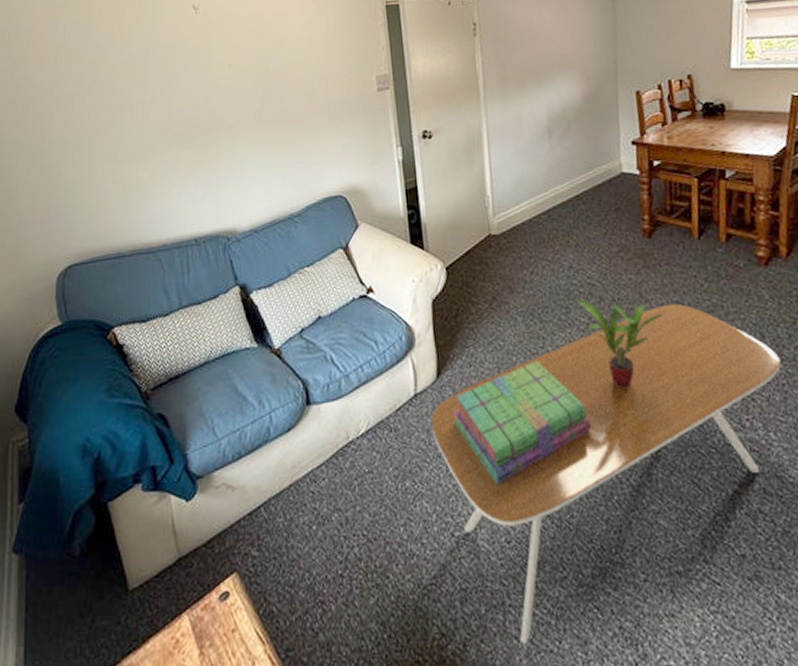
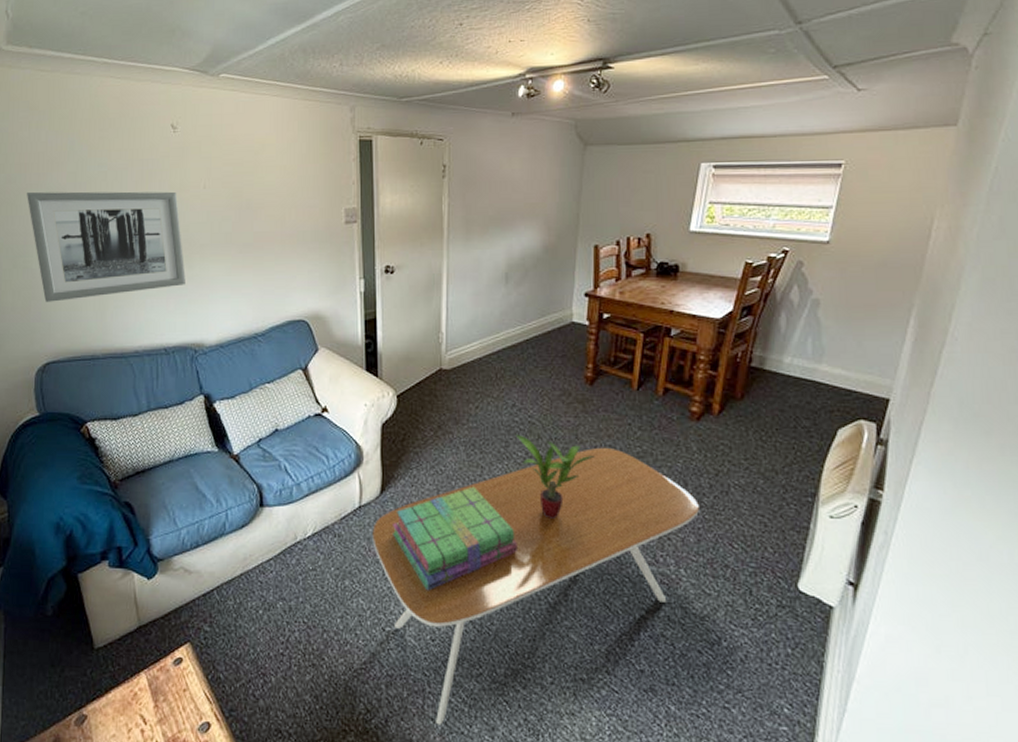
wall art: none [45,73,214,200] -> present [27,191,186,302]

